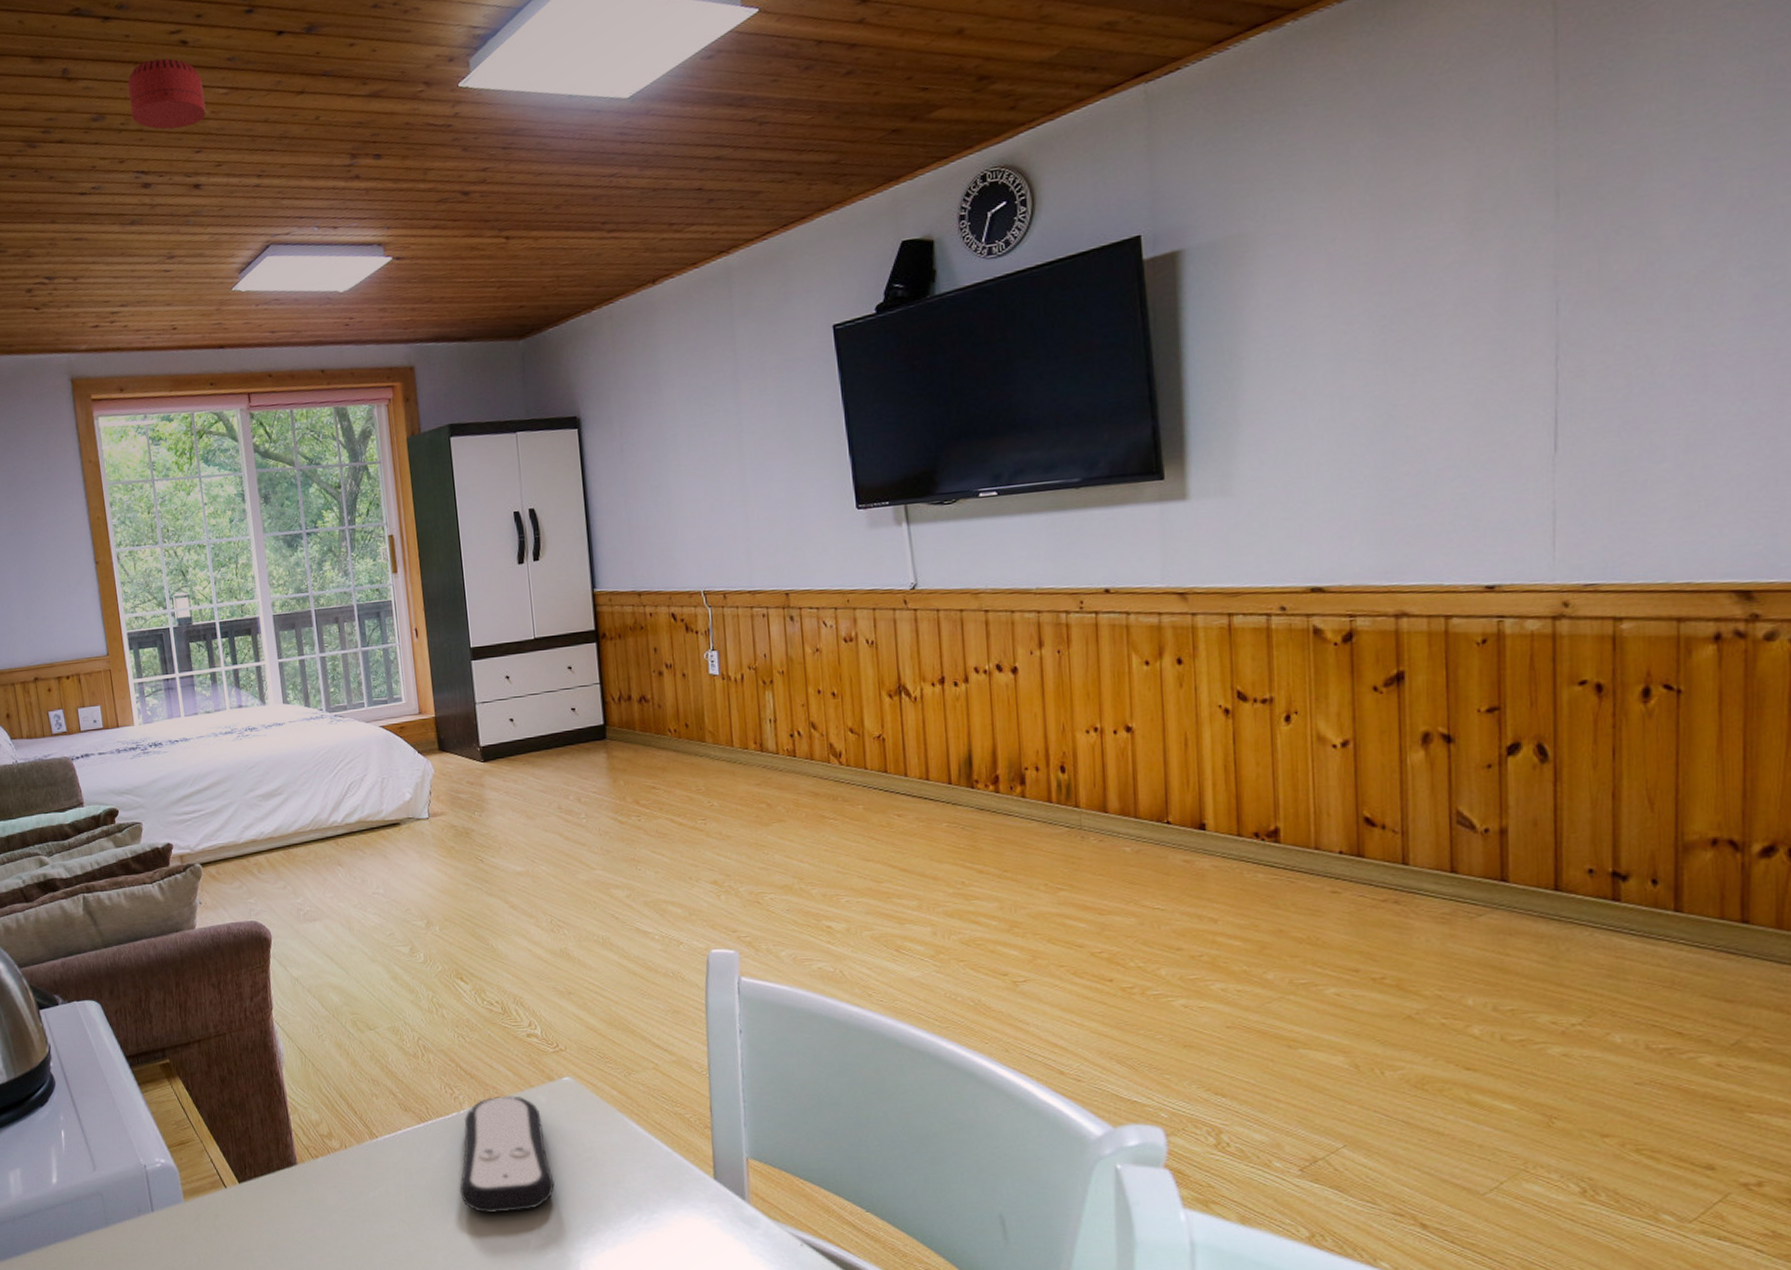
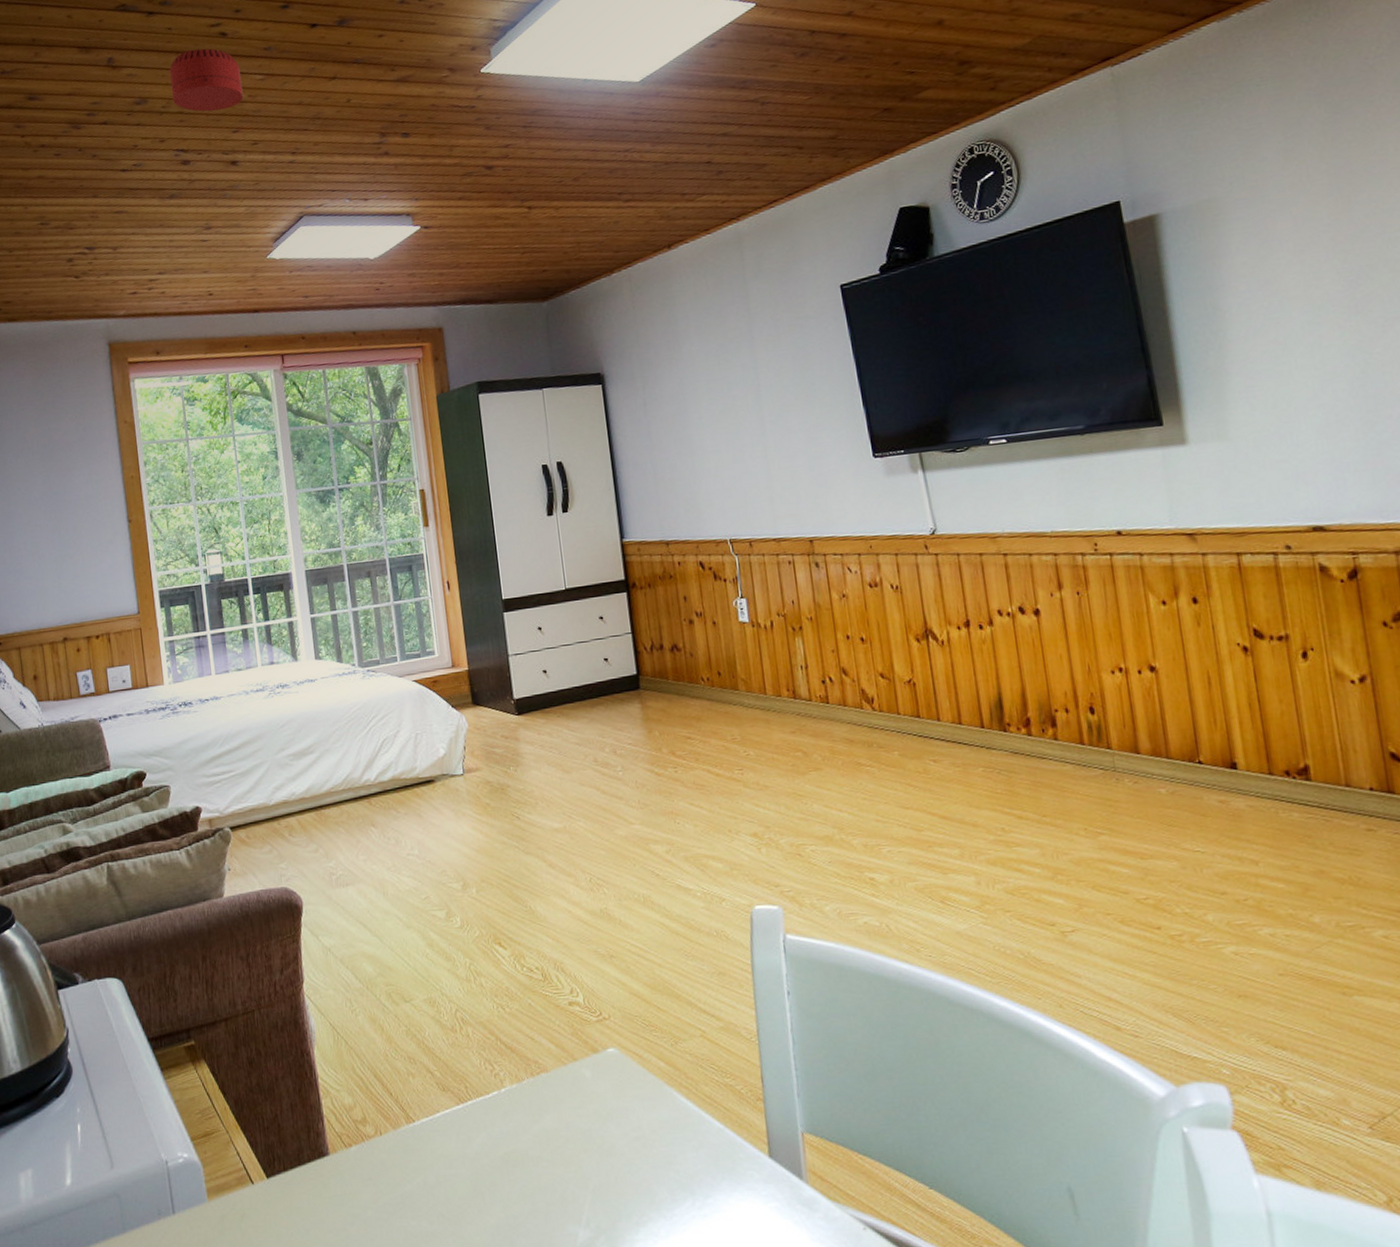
remote control: present [459,1095,555,1214] -> none [502,1070,603,1204]

